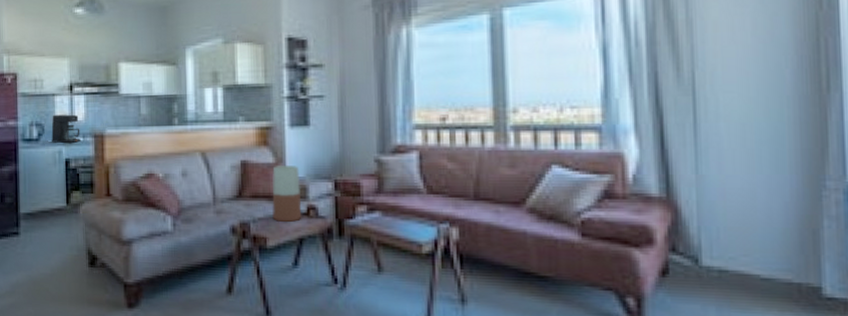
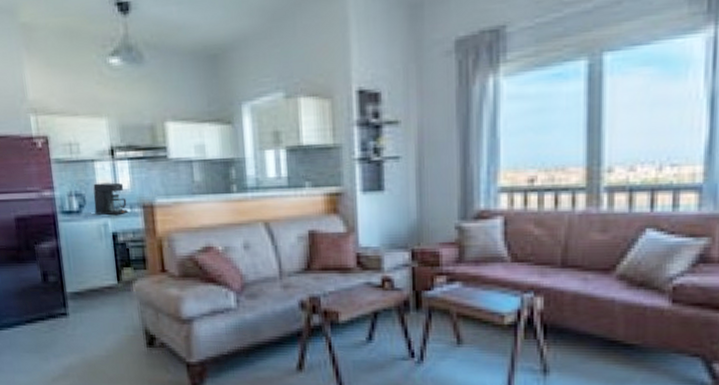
vase: present [271,166,302,223] -> none [343,235,377,296]

